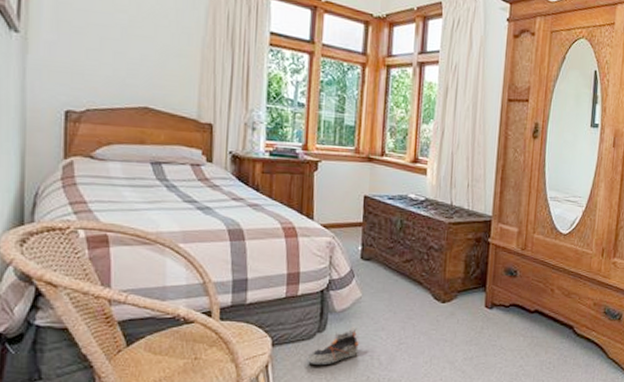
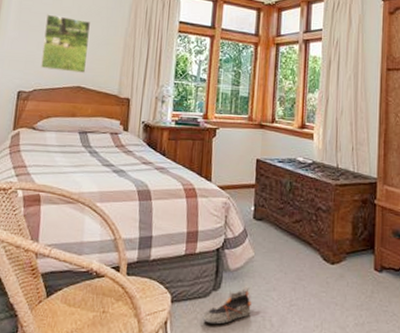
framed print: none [92,12,156,92] -> present [41,14,91,74]

